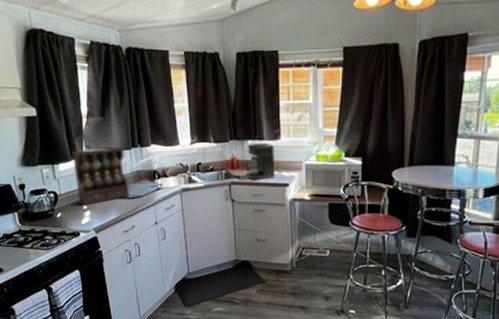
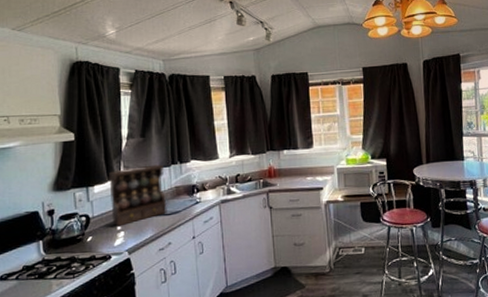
coffee maker: present [246,142,275,180] -> none [282,151,310,186]

